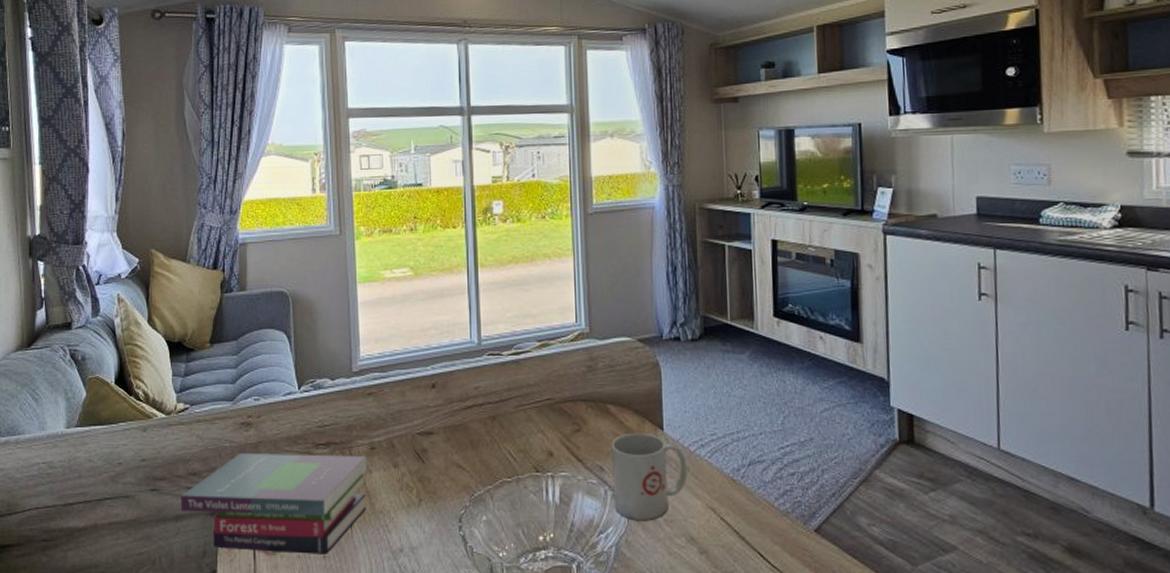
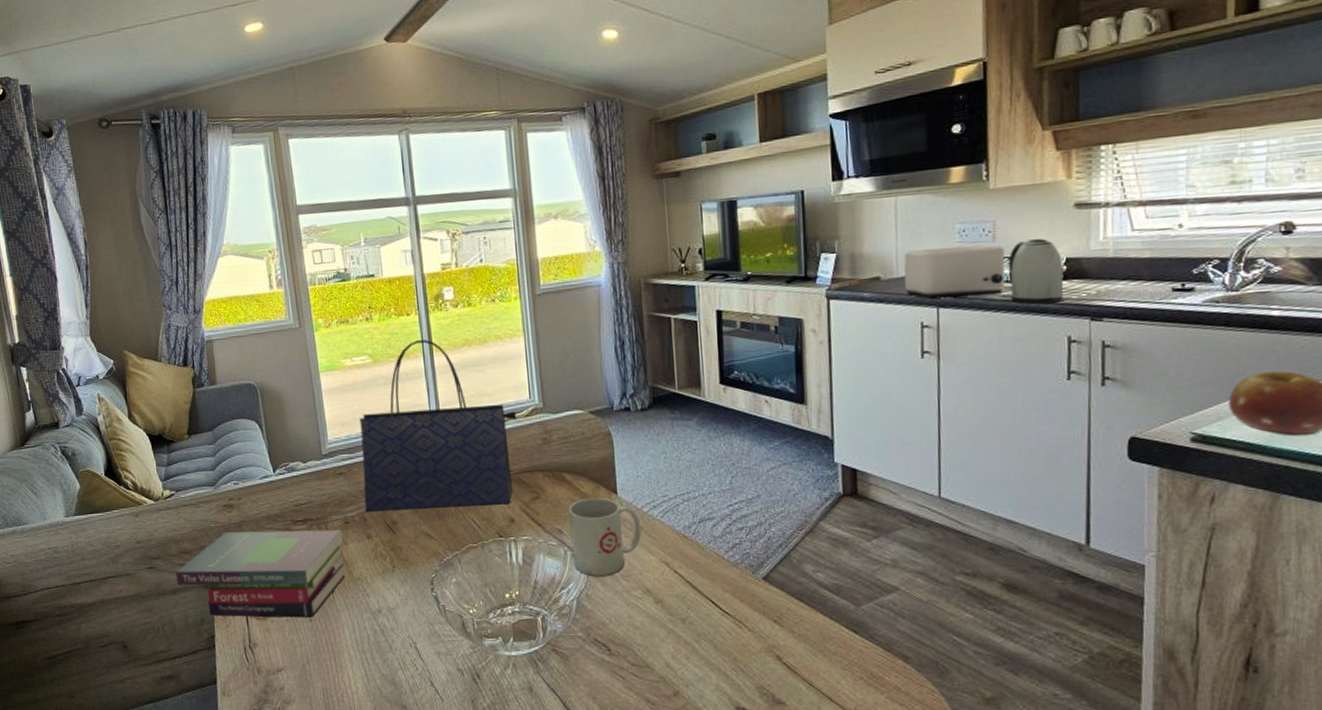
tote bag: none [394,254,562,438] -> present [359,340,517,512]
toaster: none [960,187,1062,240] -> present [904,244,1006,300]
kettle: none [1063,185,1119,252] -> present [1008,239,1064,305]

